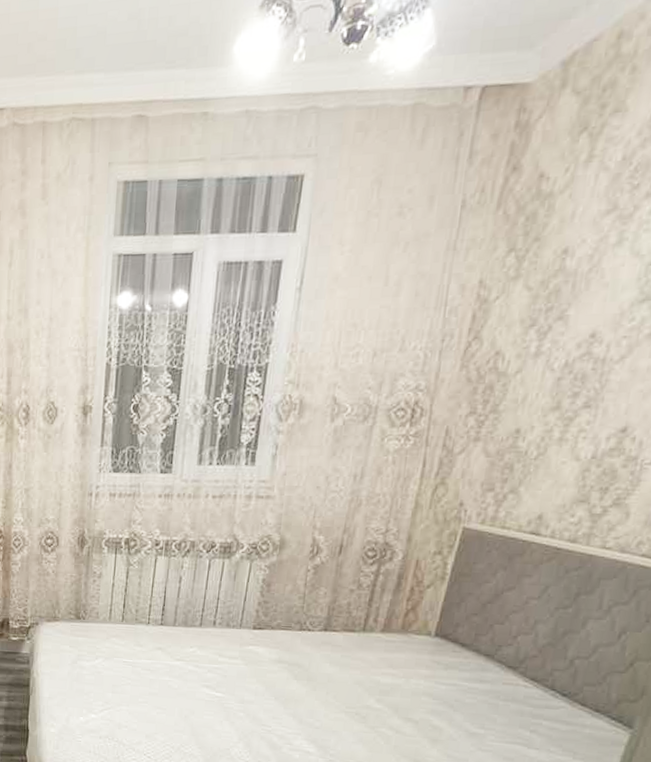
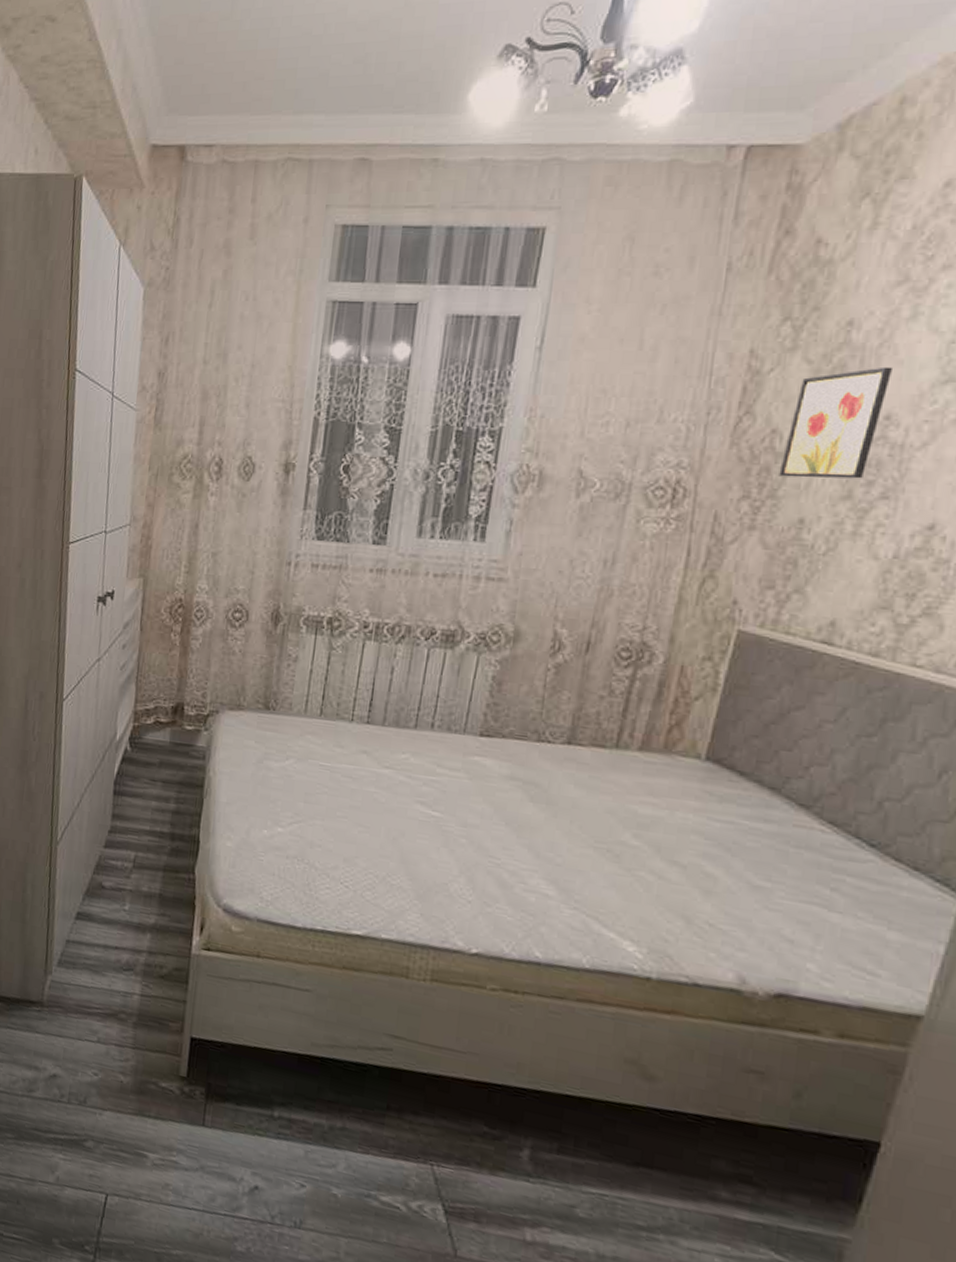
wall art: none [500,289,600,393] -> present [778,366,894,479]

